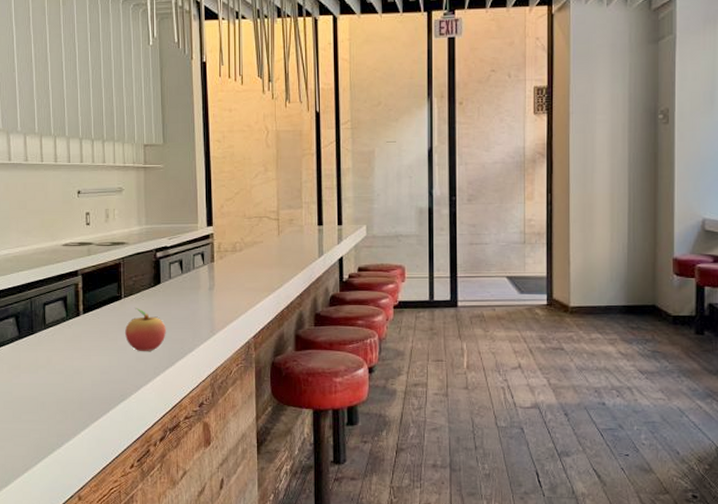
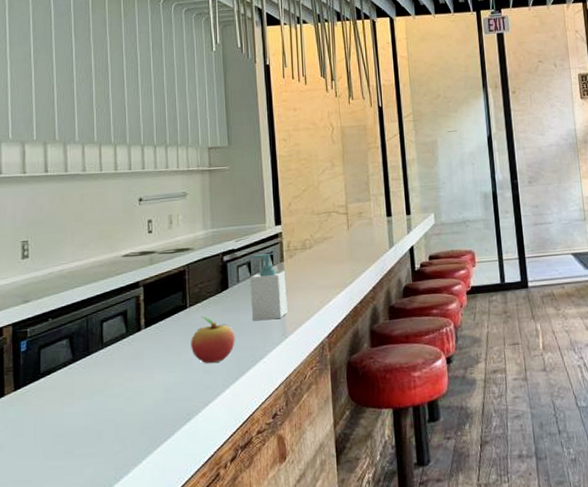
soap bottle: none [181,253,216,317] -> present [250,253,288,321]

